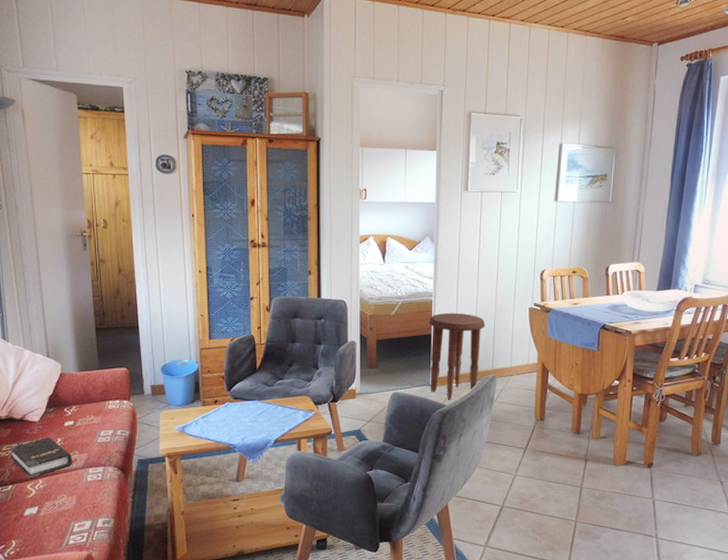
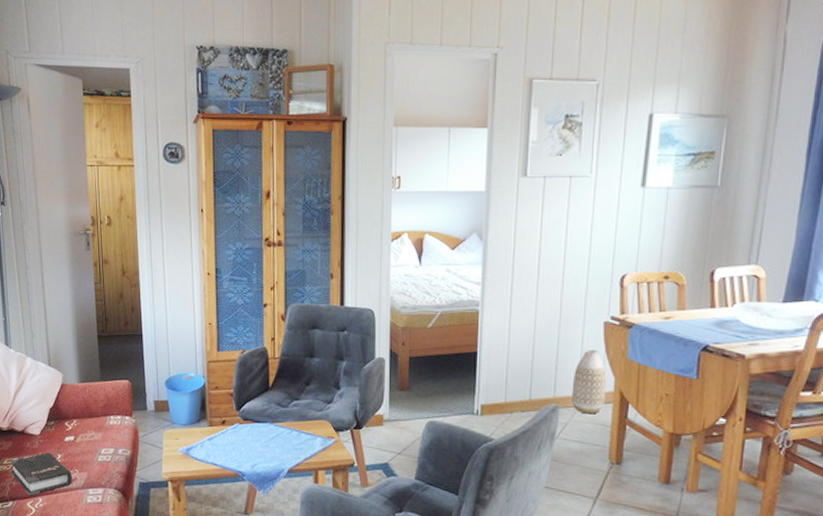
side table: present [428,312,486,400] -> none [474,326,547,433]
vase: none [505,329,532,382] -> present [571,348,607,414]

